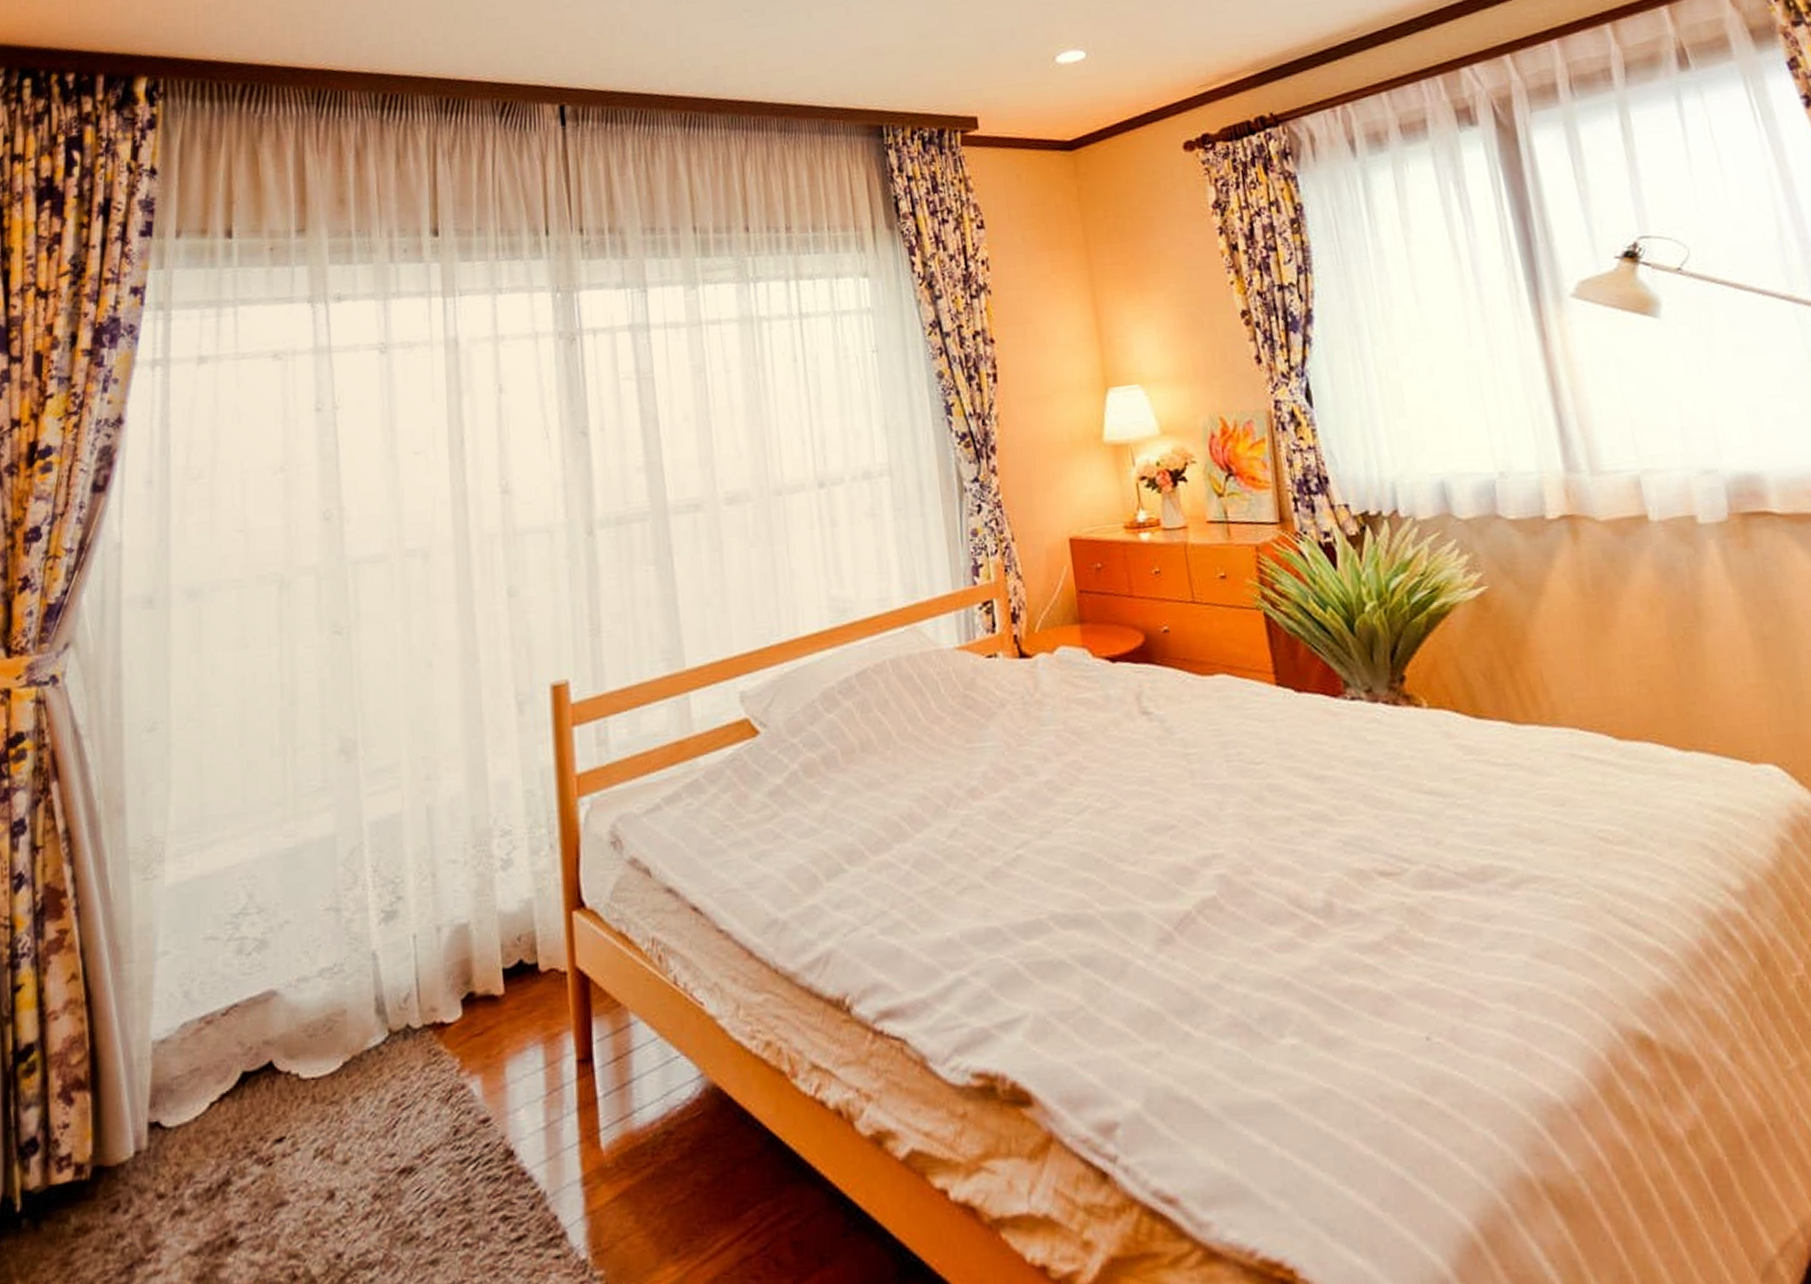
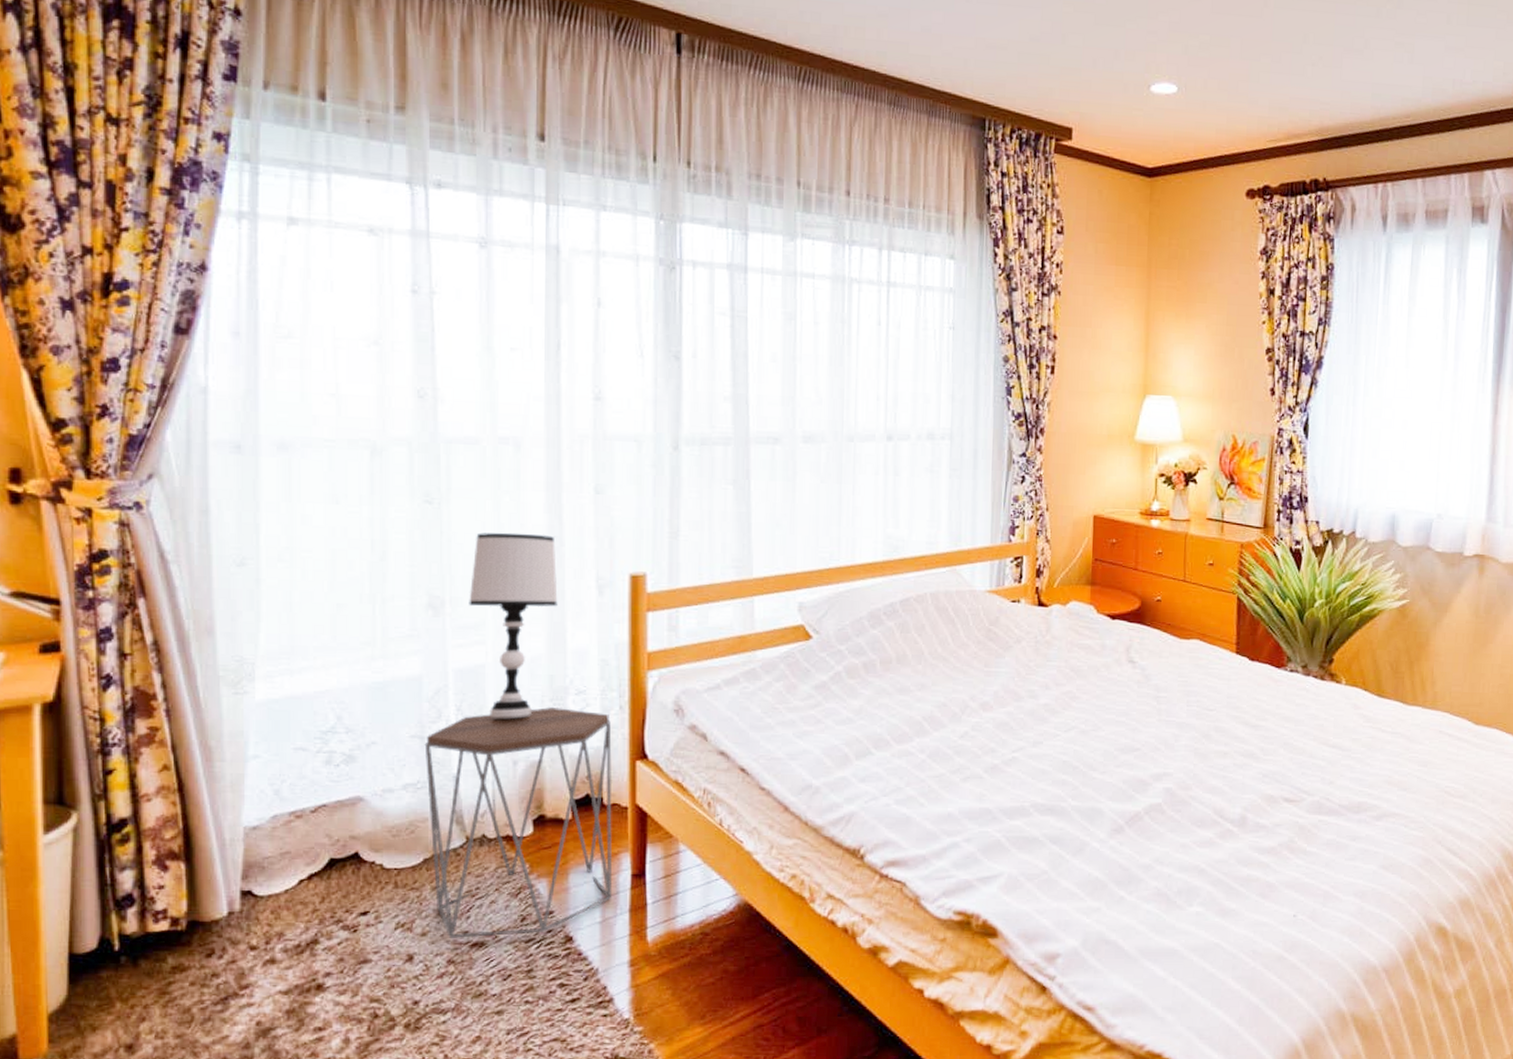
side table: none [340,855,557,1166] -> present [424,707,613,939]
table lamp: none [382,652,476,876] -> present [469,532,558,719]

